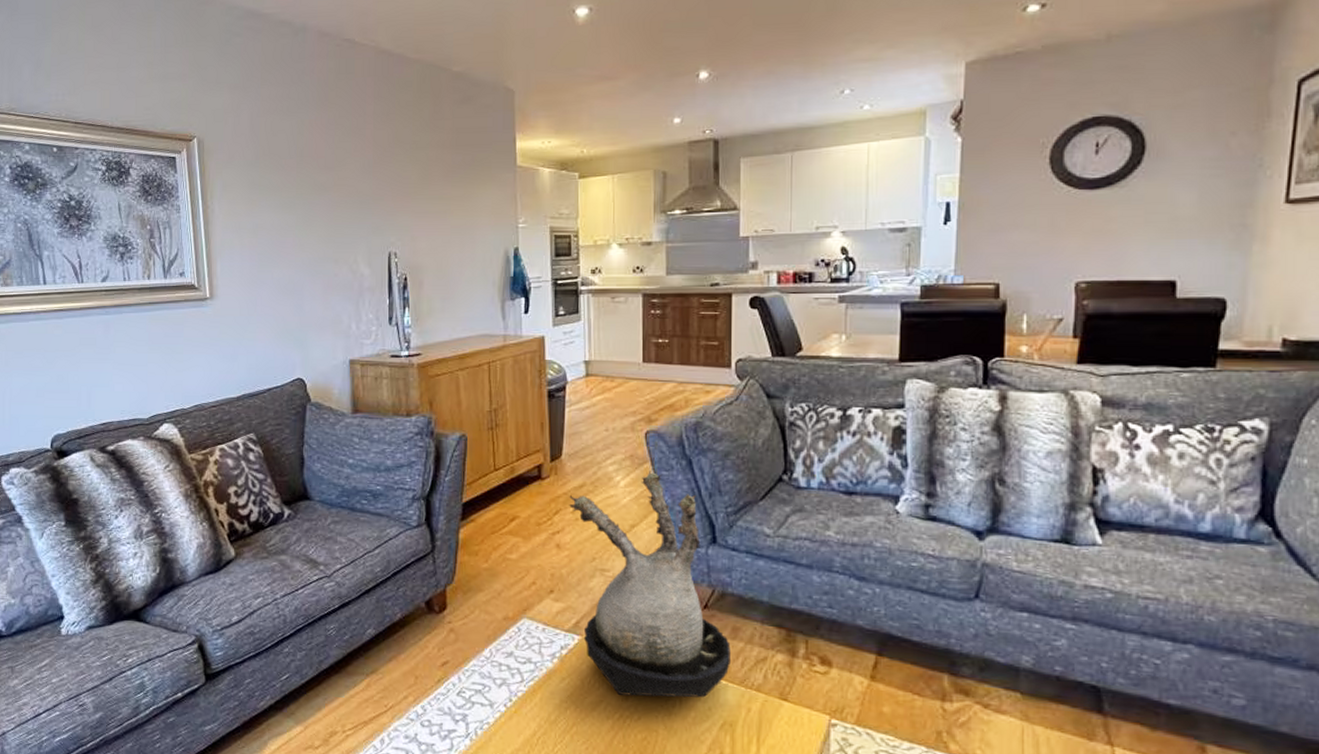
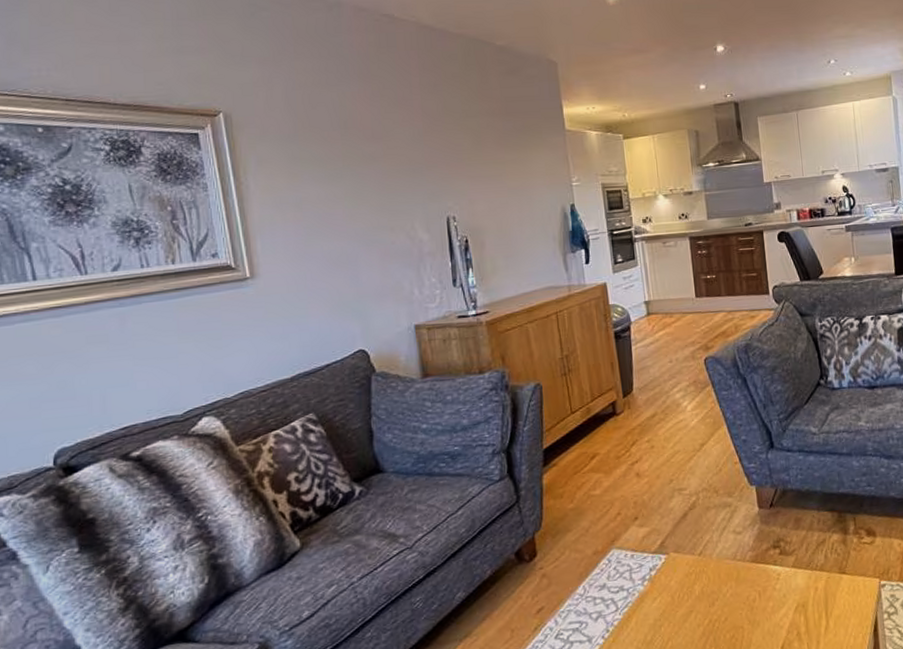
plant: present [569,469,731,698] -> none [643,391,797,602]

